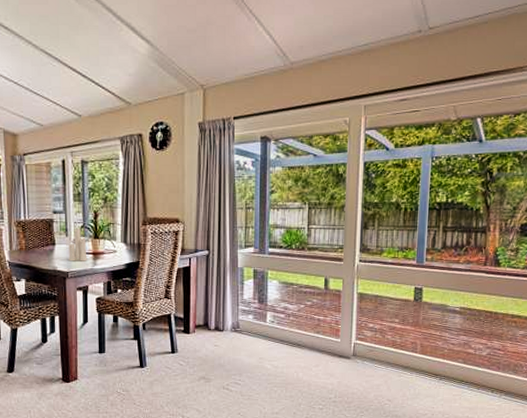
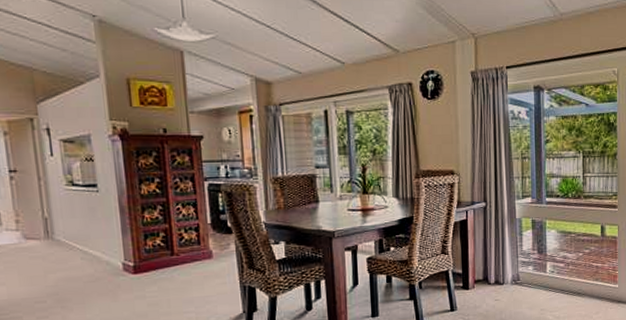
candle: present [68,227,87,262] -> none [334,182,356,220]

